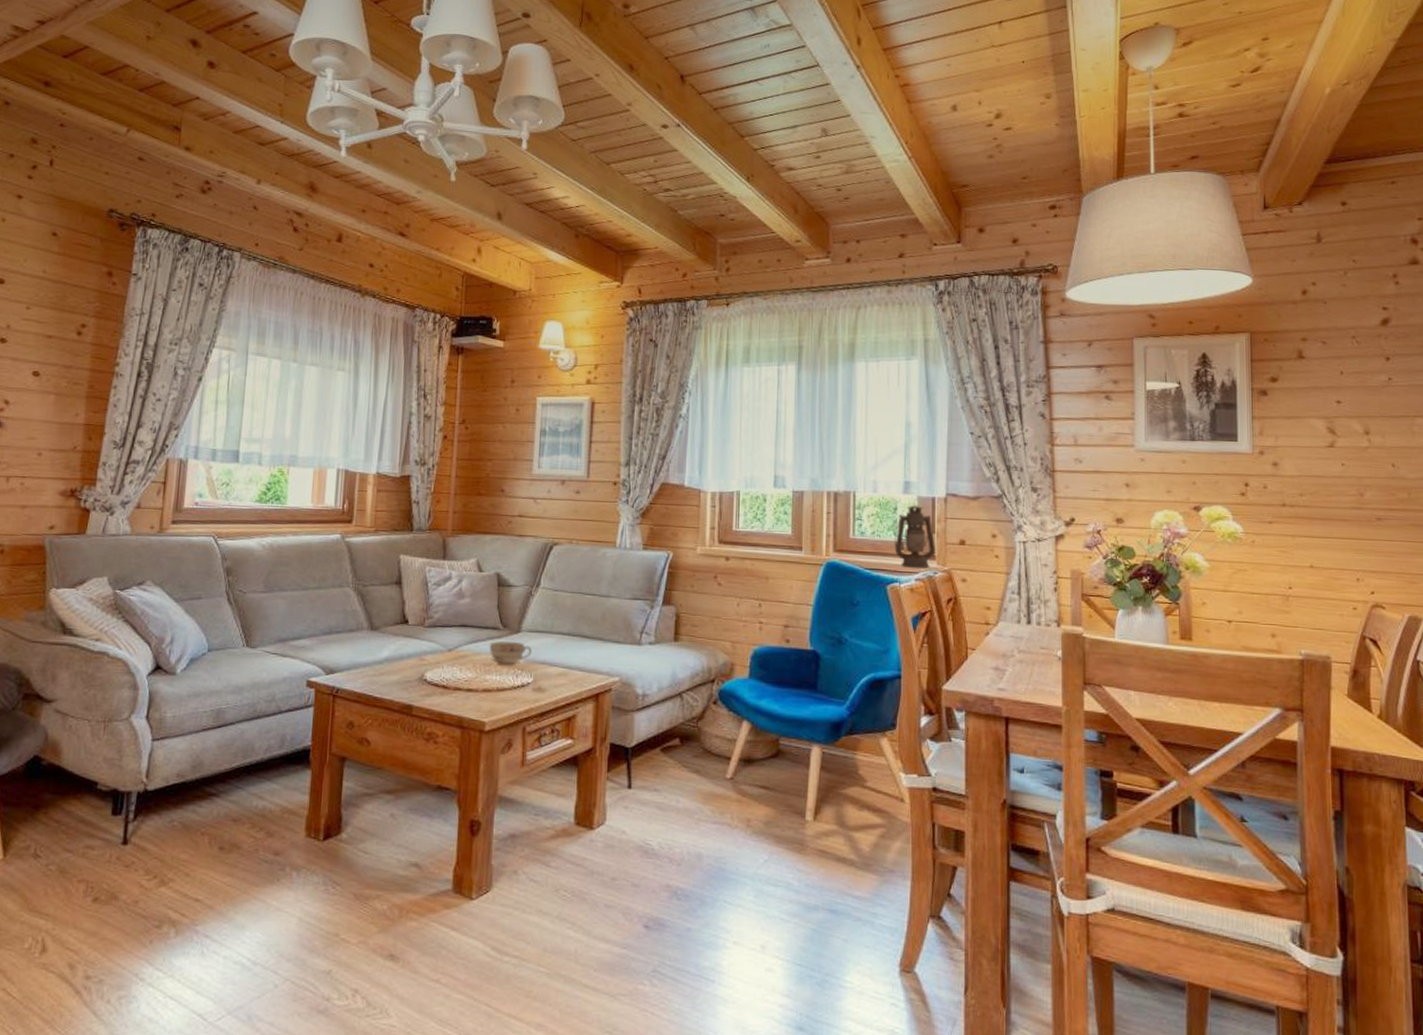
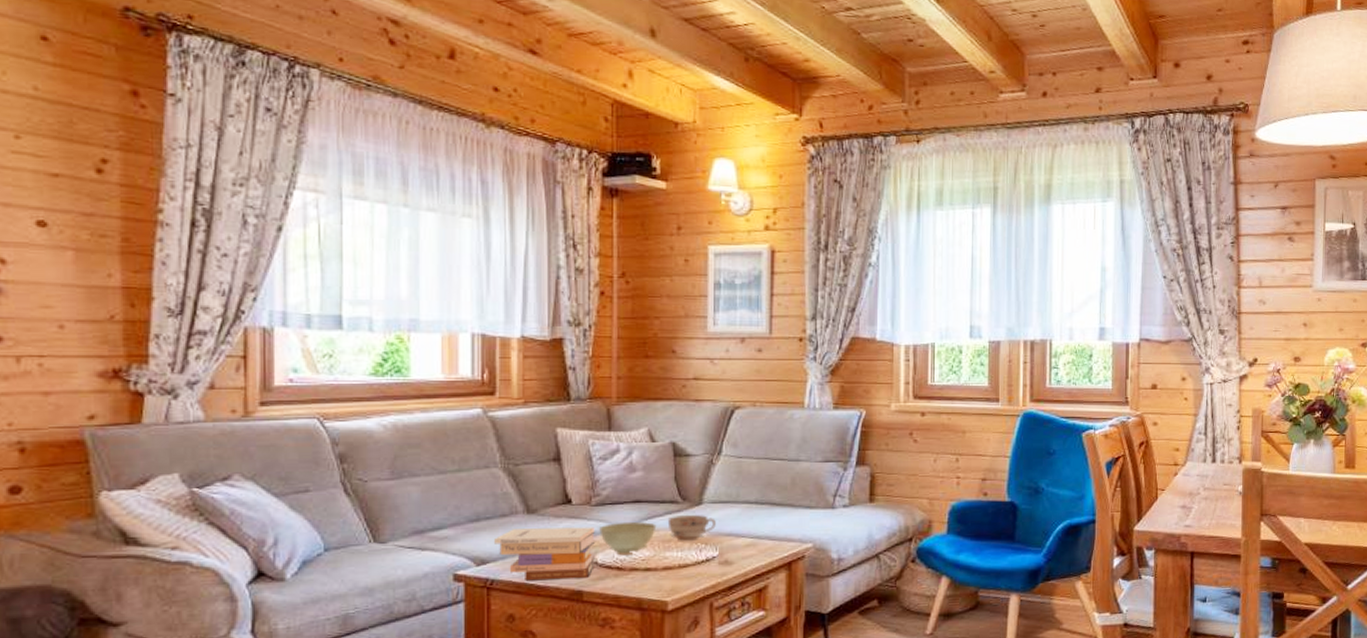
books: none [342,643,426,694] -> present [494,527,595,581]
bowl: none [430,644,480,676] -> present [599,522,657,556]
lantern: present [893,505,935,570] -> none [1089,351,1129,415]

